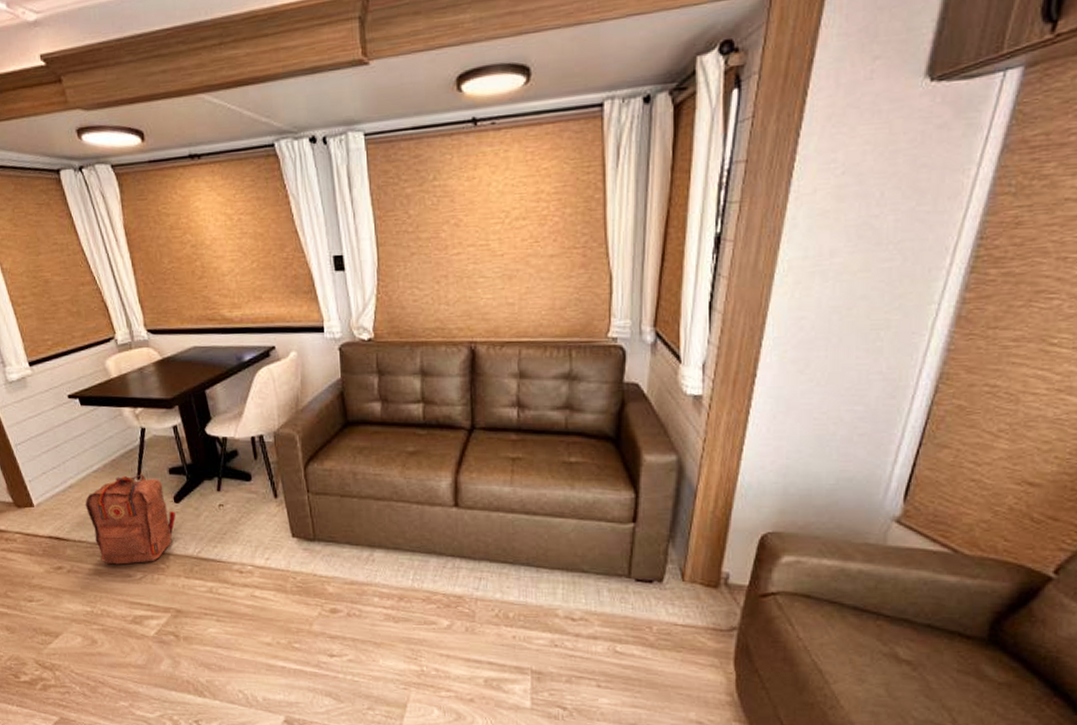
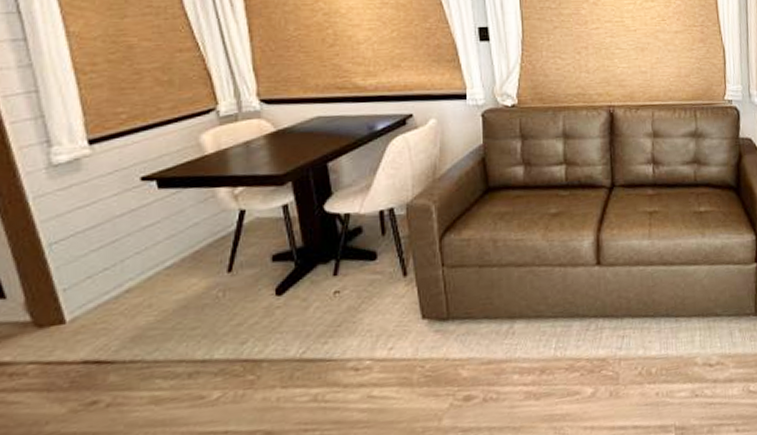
backpack: present [85,473,176,565] -> none [146,264,275,386]

